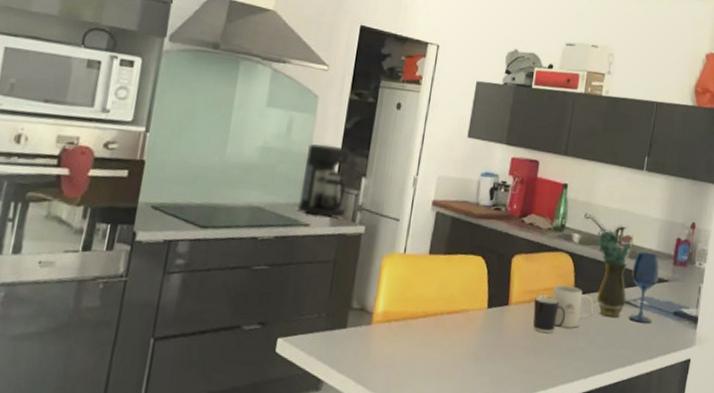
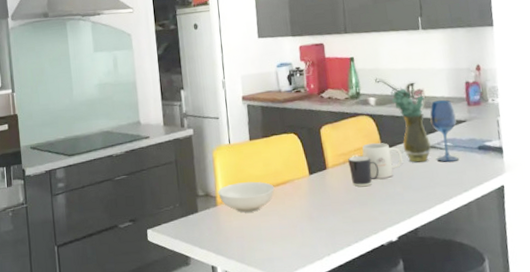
coffee maker: present [297,144,350,218] -> none [133,70,175,129]
bowl: none [376,301,445,340] -> present [218,181,275,213]

